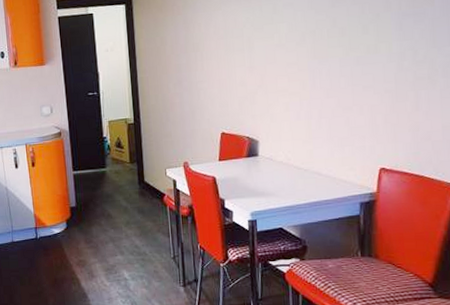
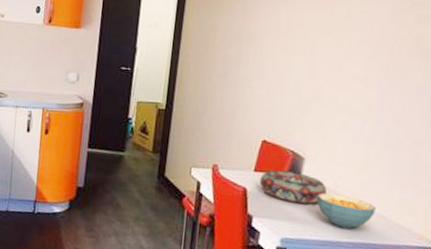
decorative bowl: none [224,154,282,180] -> present [259,169,328,204]
cereal bowl: none [274,165,323,193] -> present [317,193,376,229]

